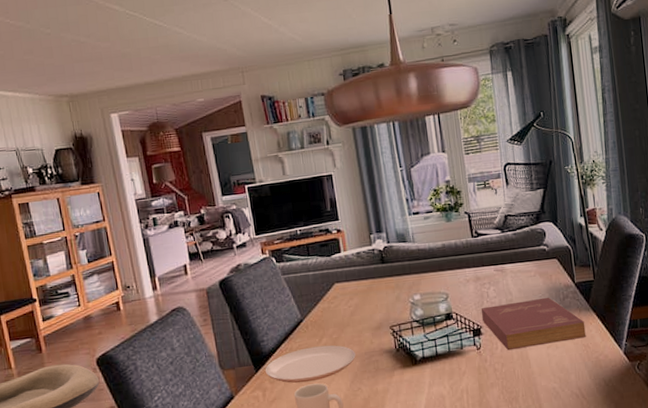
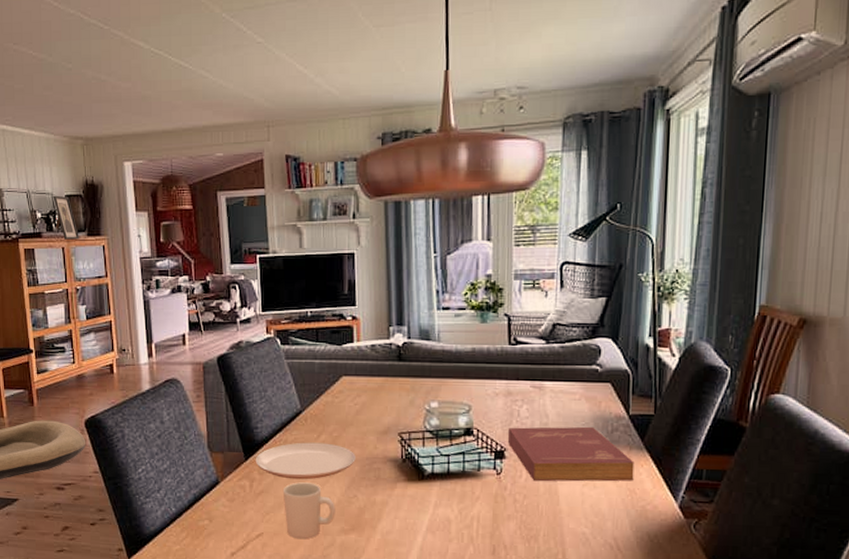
picture frame: none [43,150,74,191] -> present [53,195,80,240]

